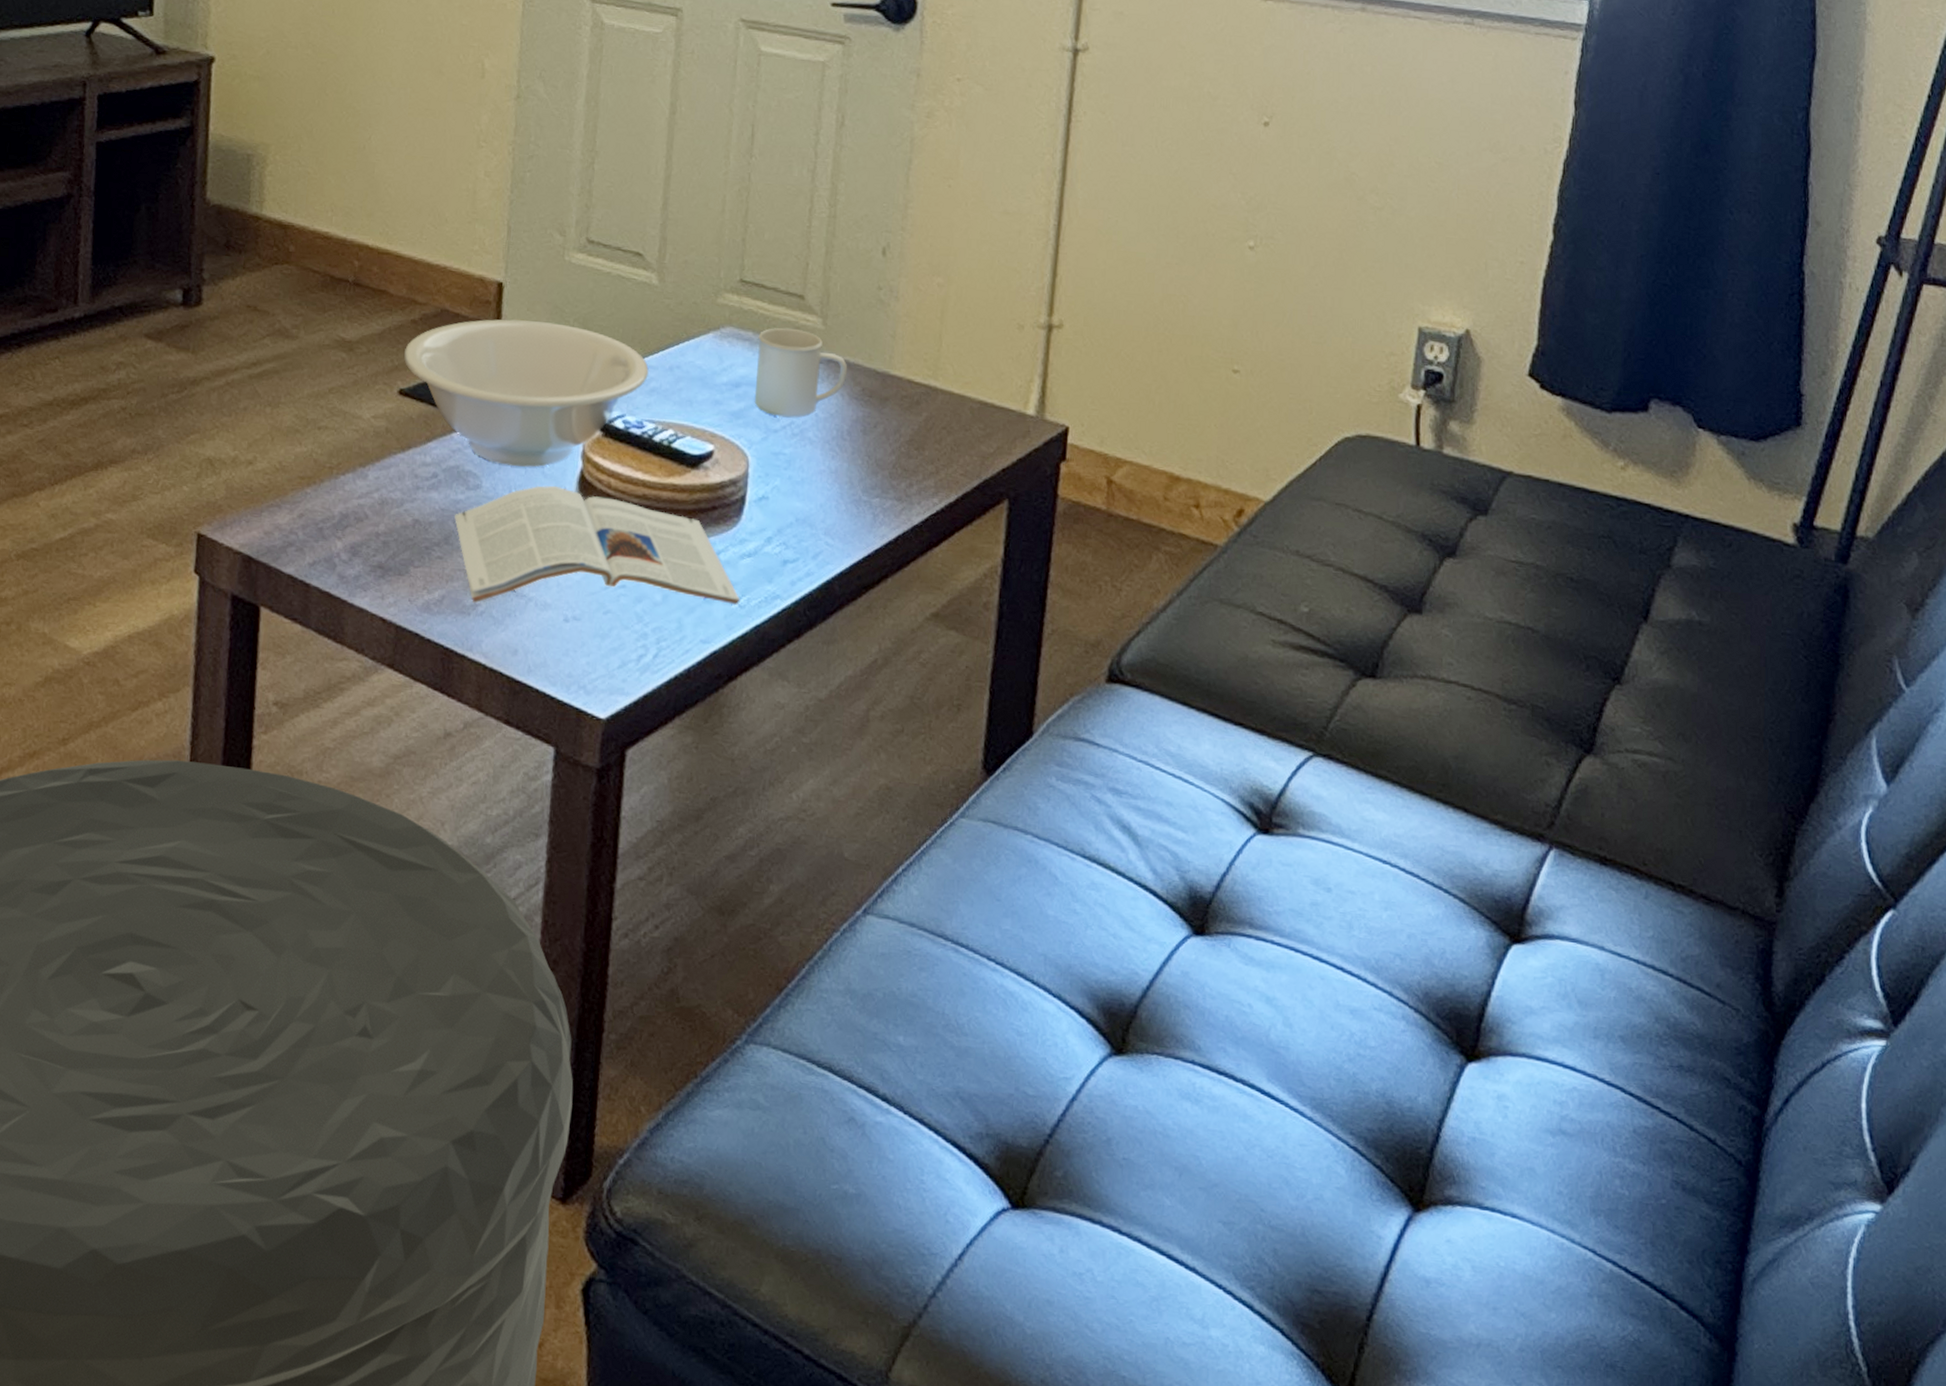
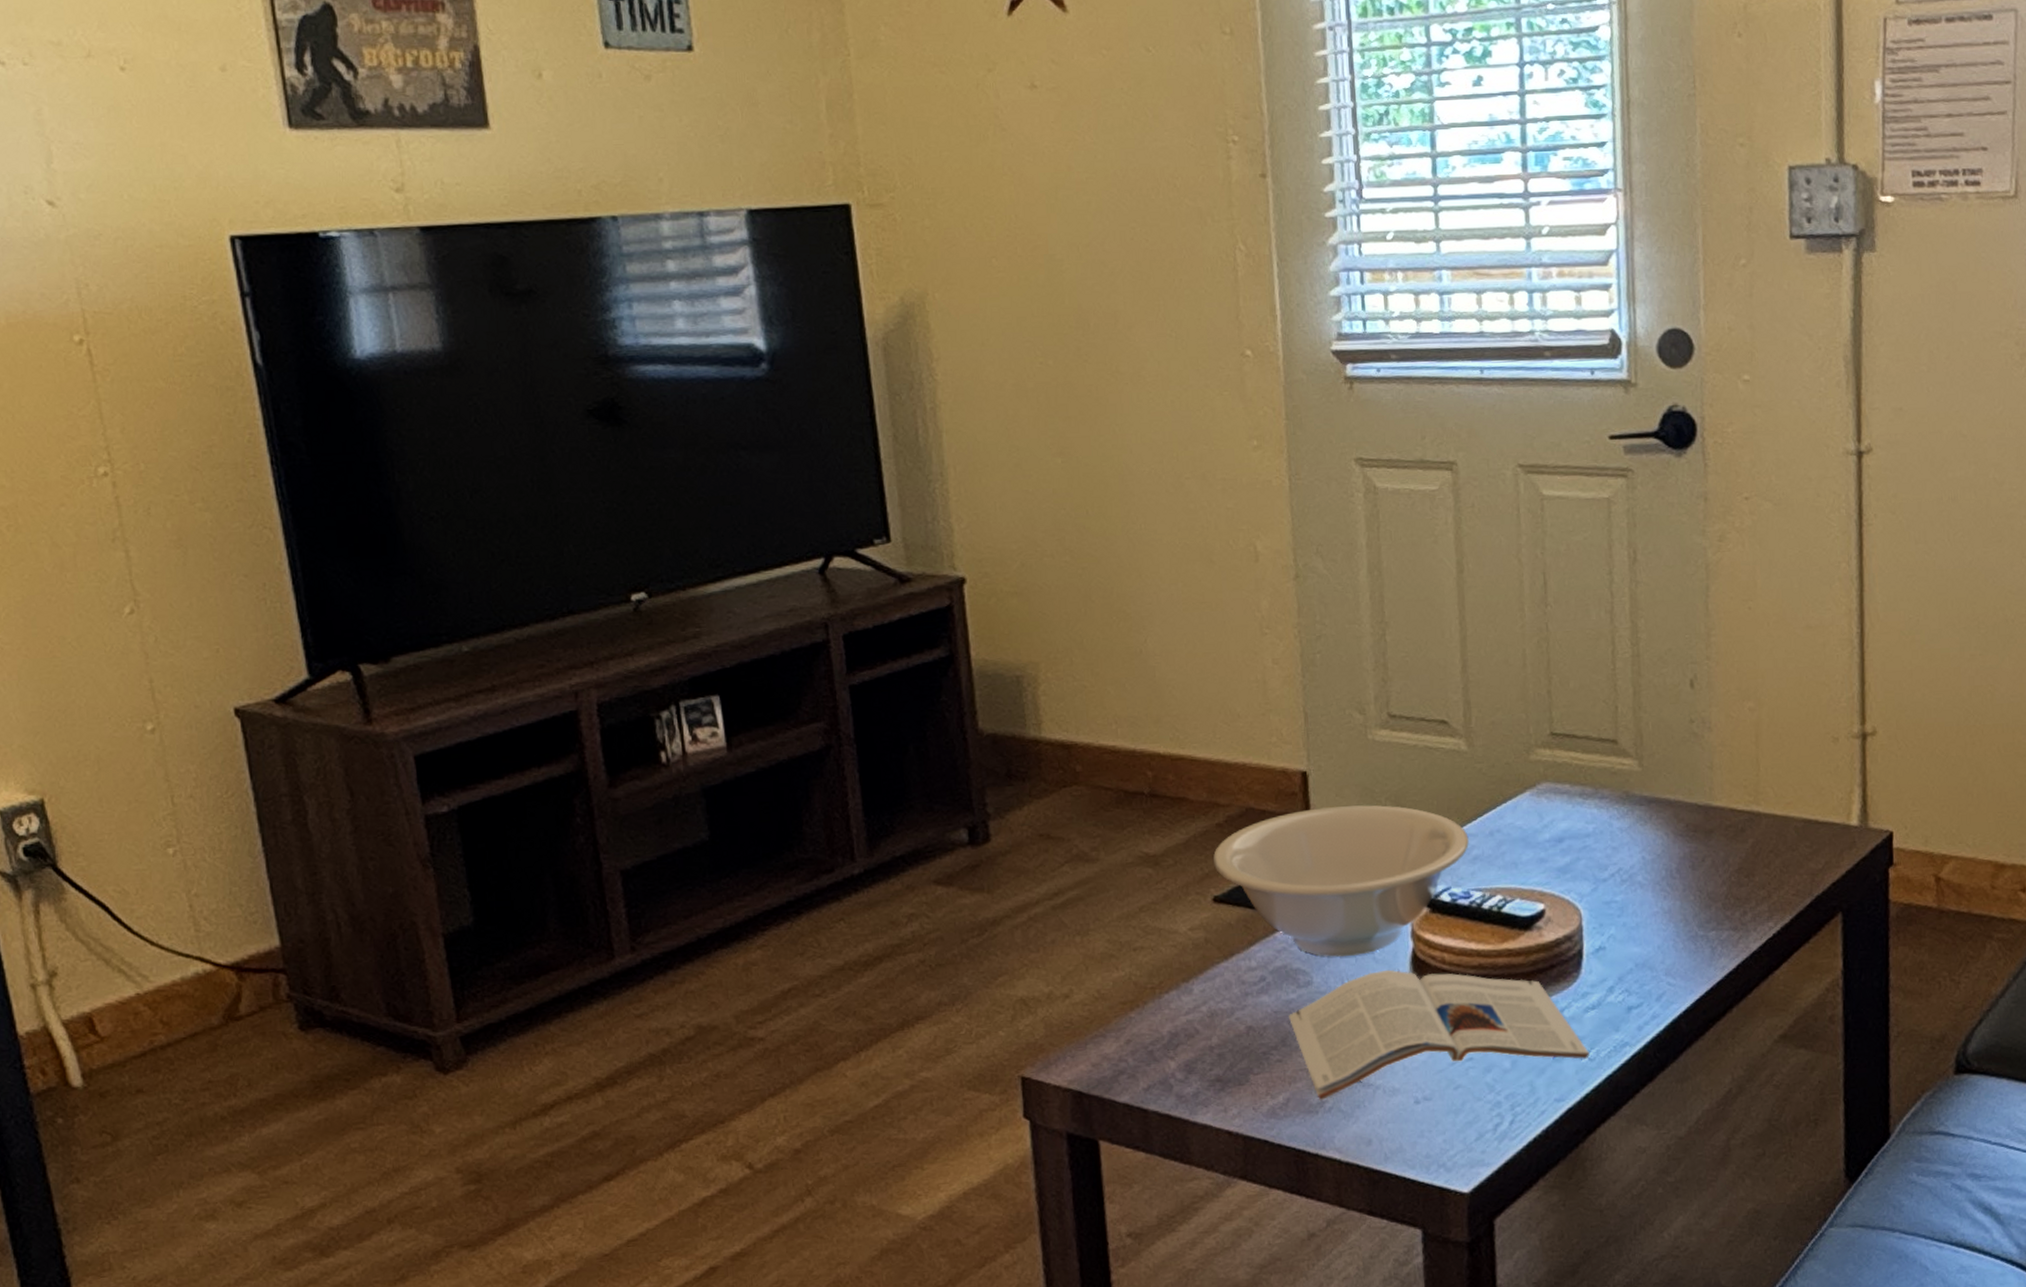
mug: present [754,327,848,419] -> none [1575,774,1670,866]

